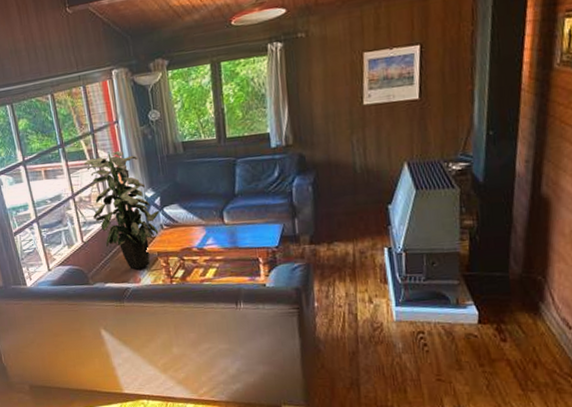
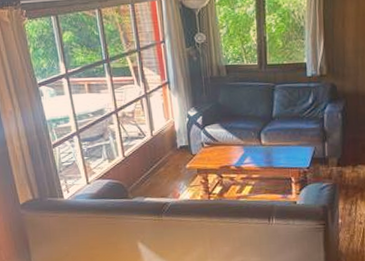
indoor plant: present [84,150,160,270] -> none [129,69,201,185]

